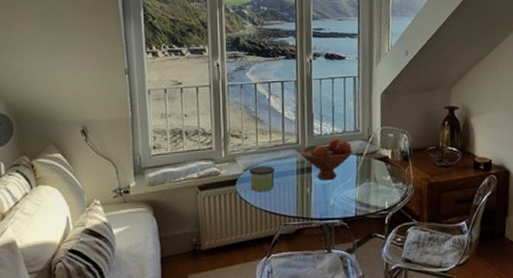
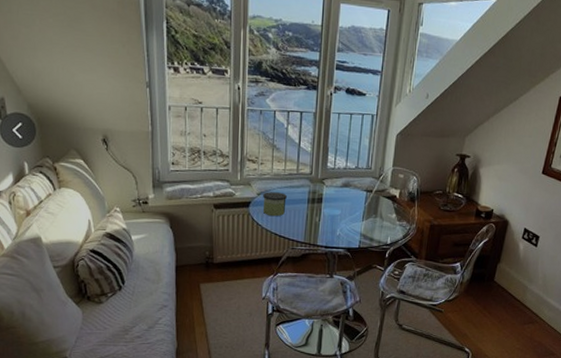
fruit bowl: present [300,138,353,181] -> none [312,173,363,213]

